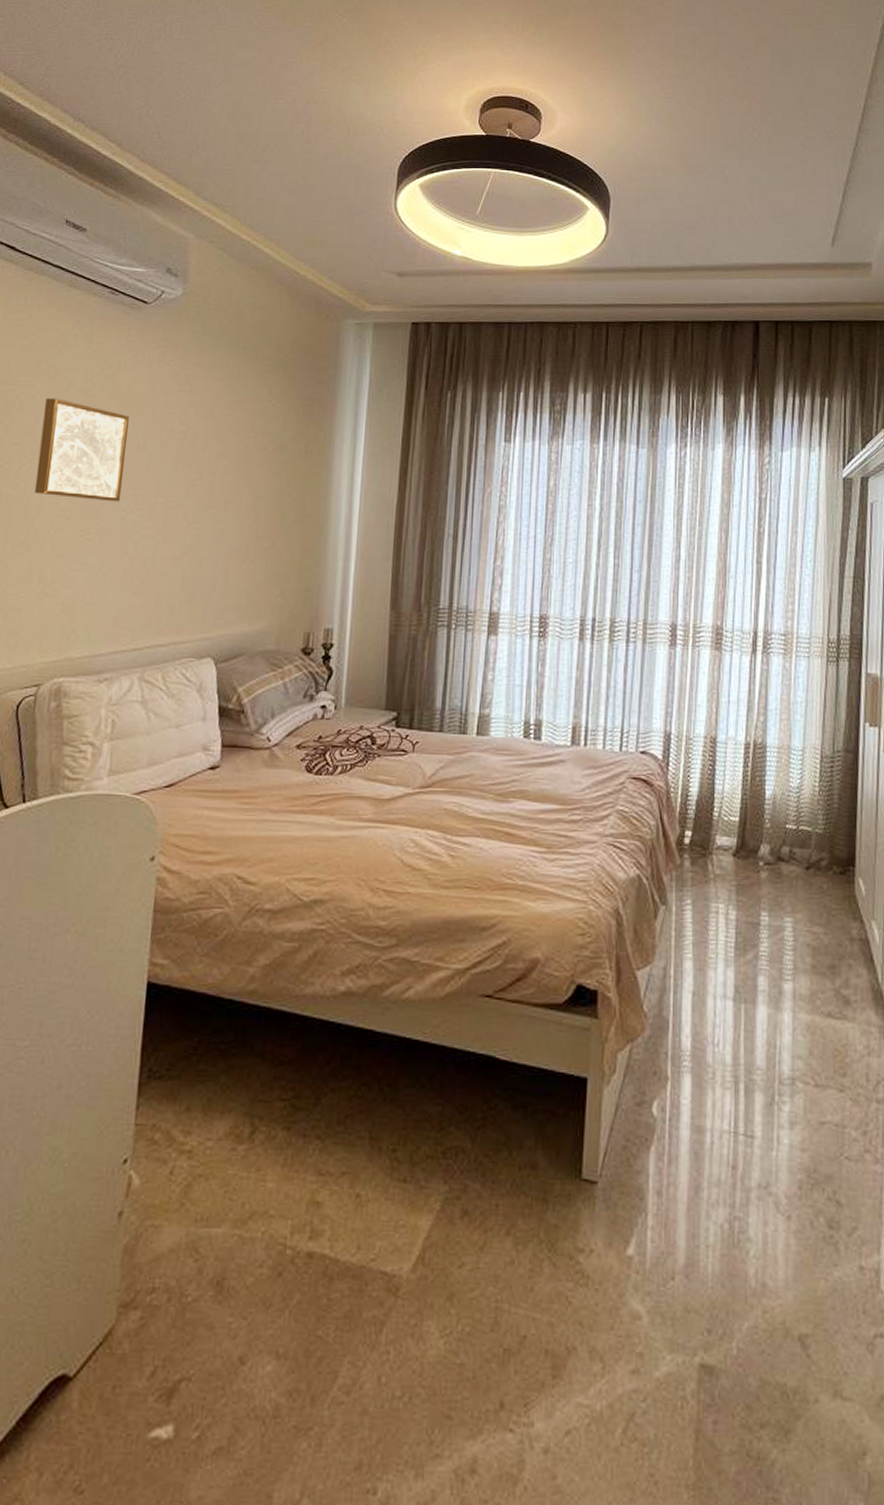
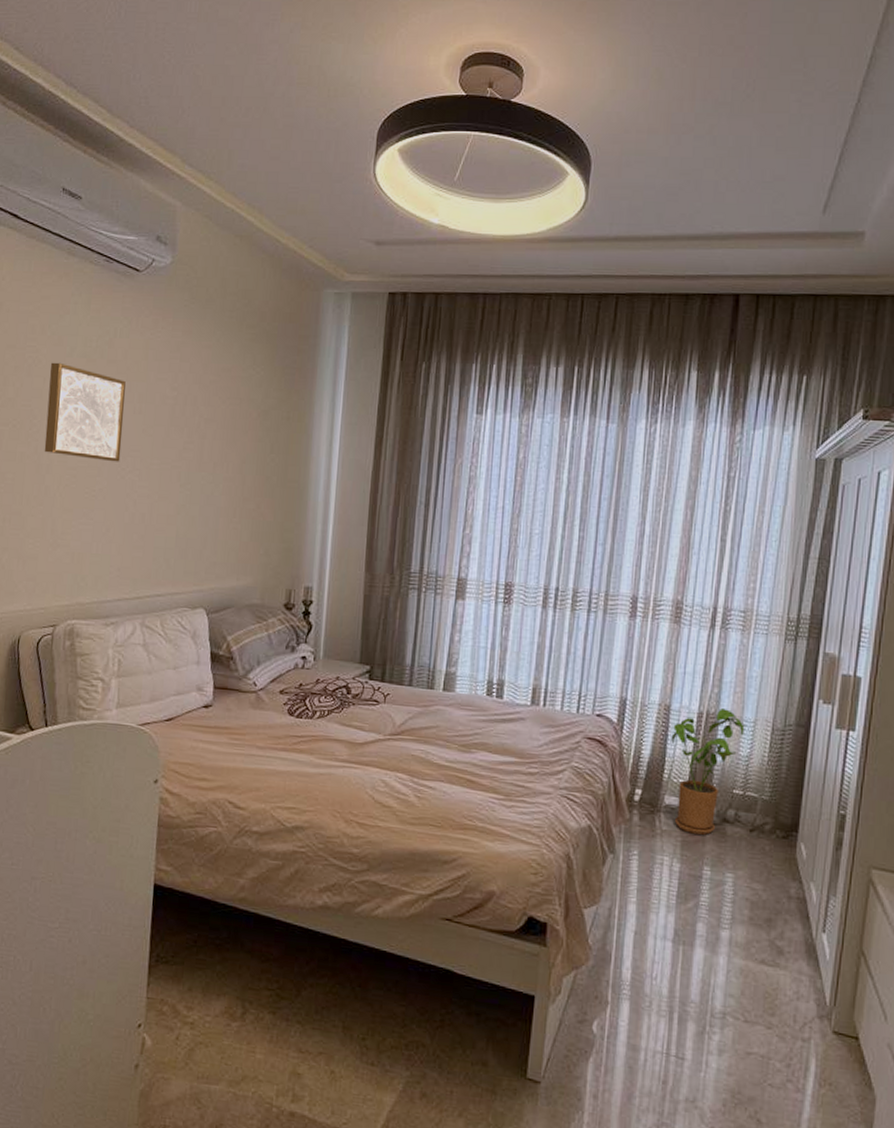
house plant: none [719,738,795,876] -> present [671,709,746,835]

